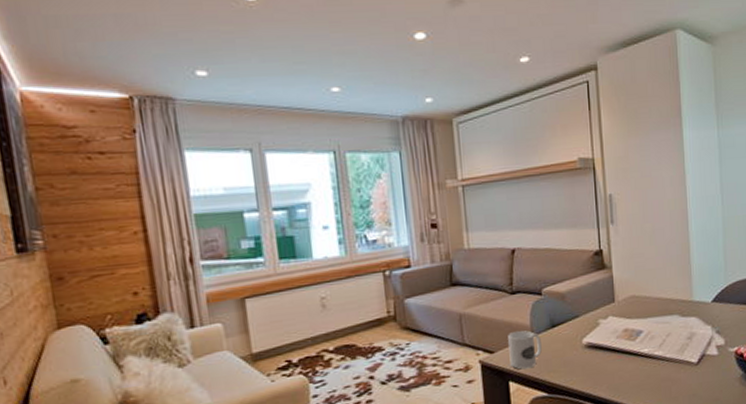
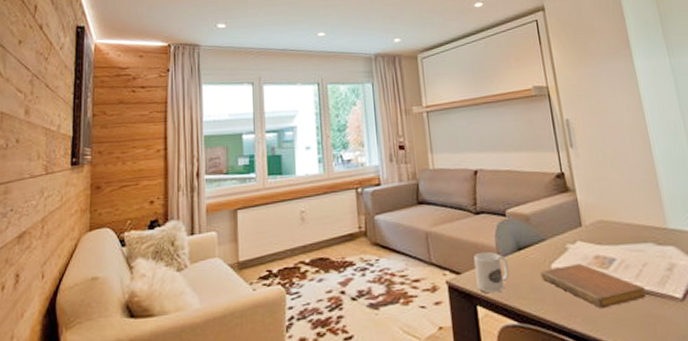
notebook: none [572,337,667,377] -> present [540,264,647,309]

